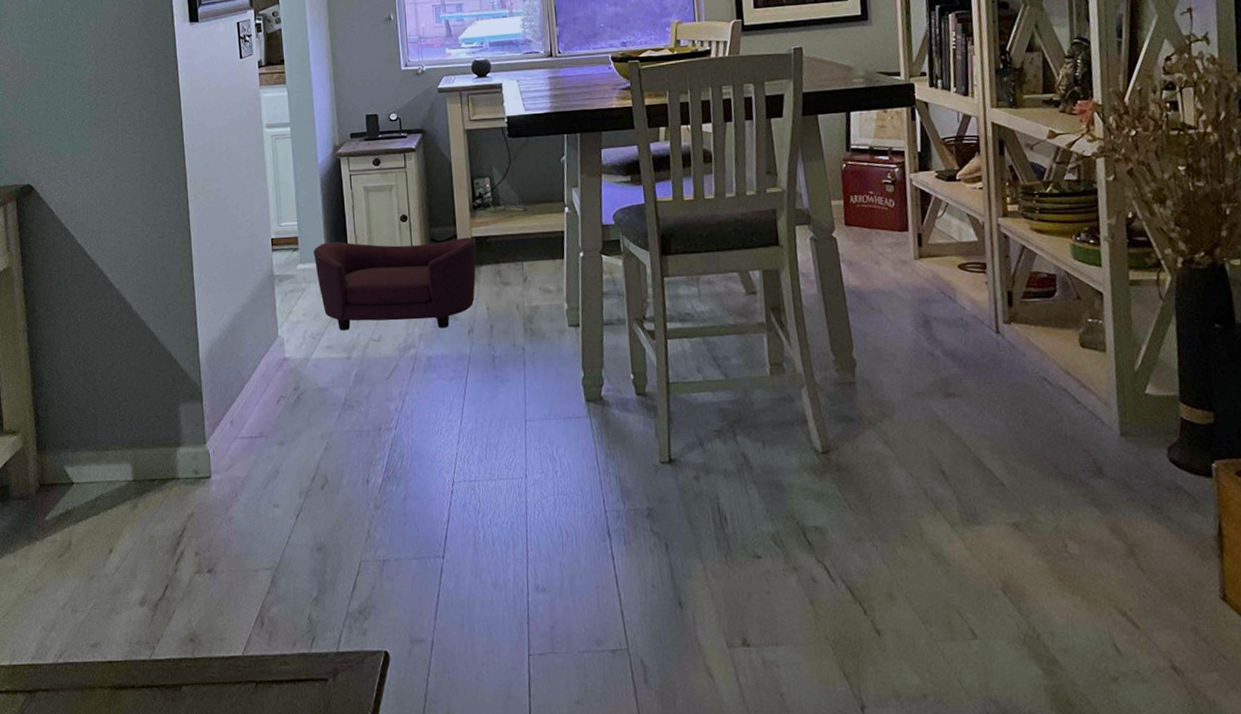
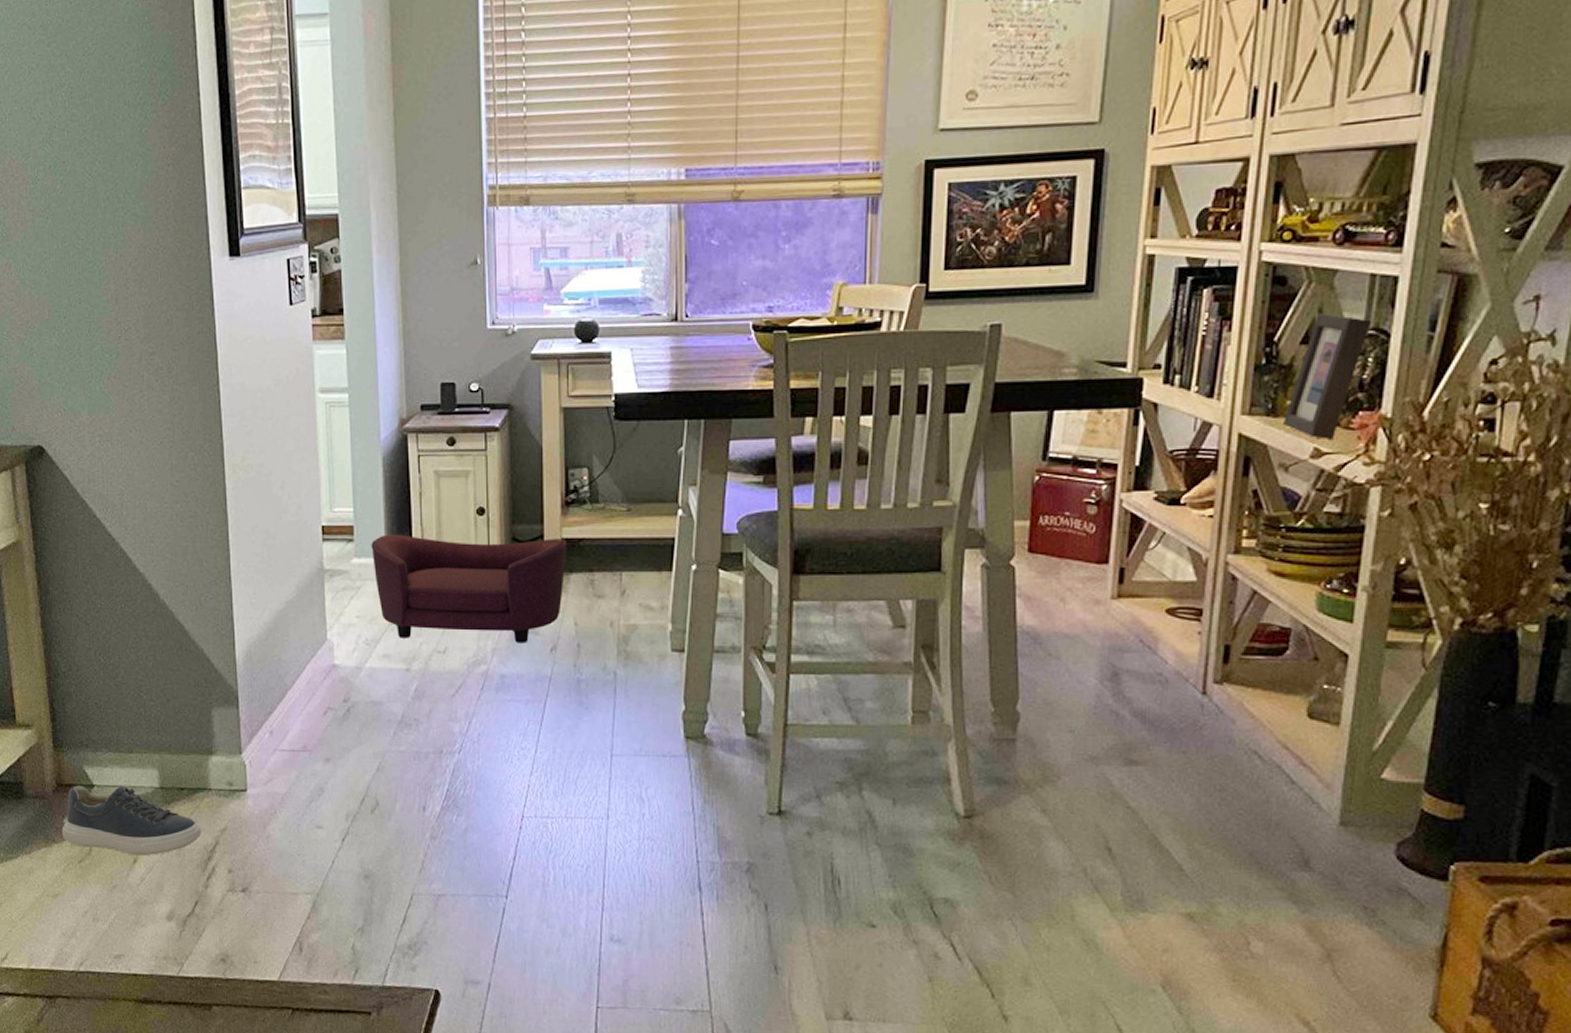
shoe: none [43,481,171,546] -> present [61,785,202,856]
picture frame: none [1022,27,1076,123] -> present [1282,312,1372,439]

